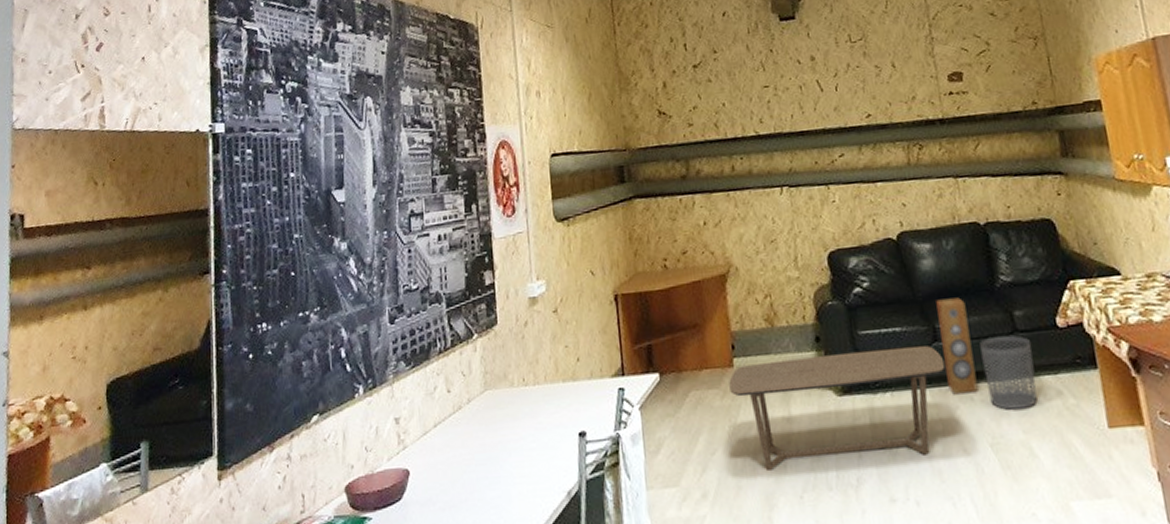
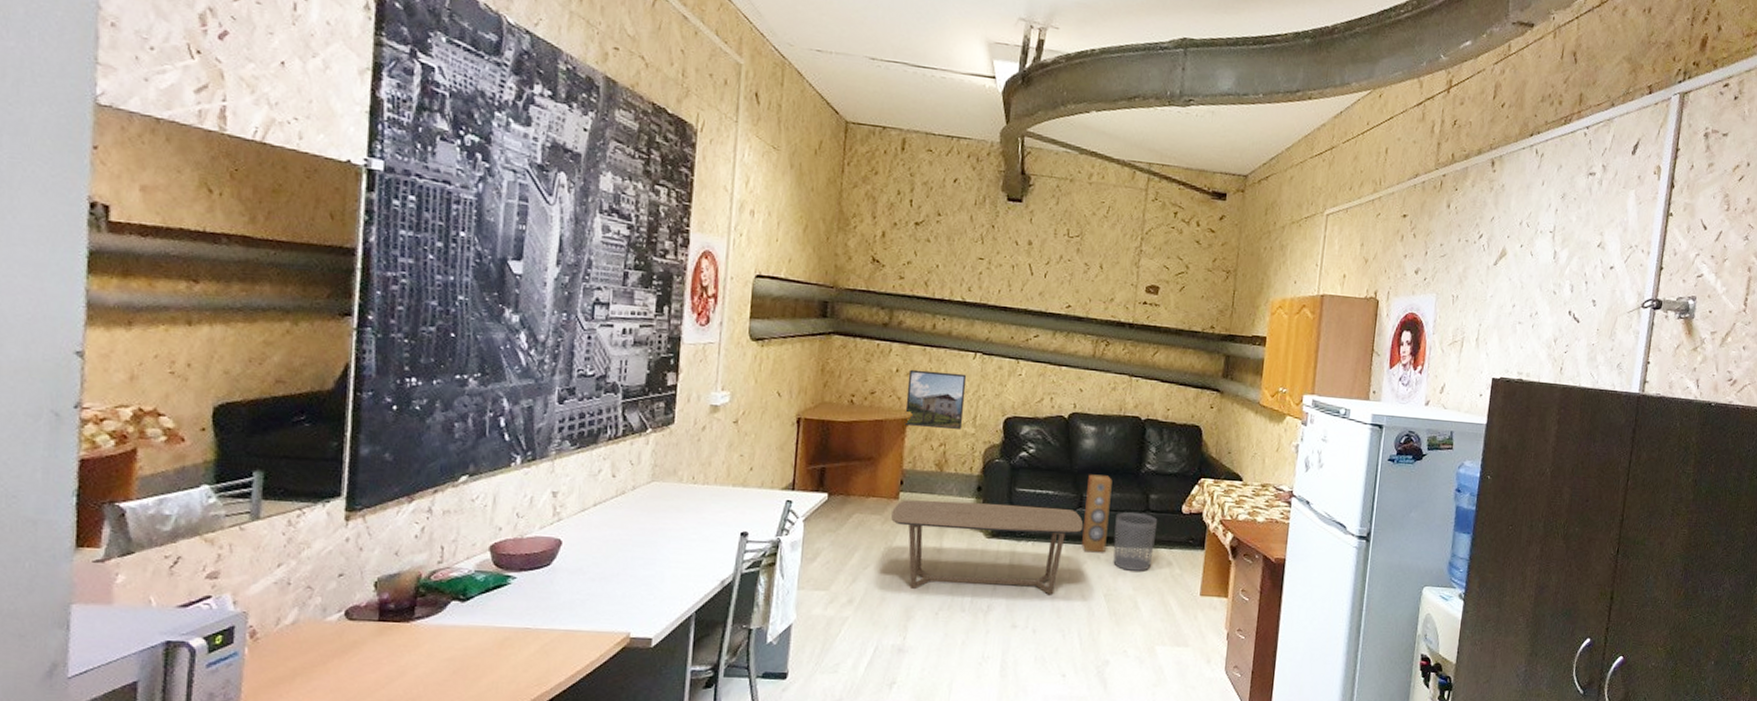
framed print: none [716,212,785,283] -> present [904,369,967,429]

